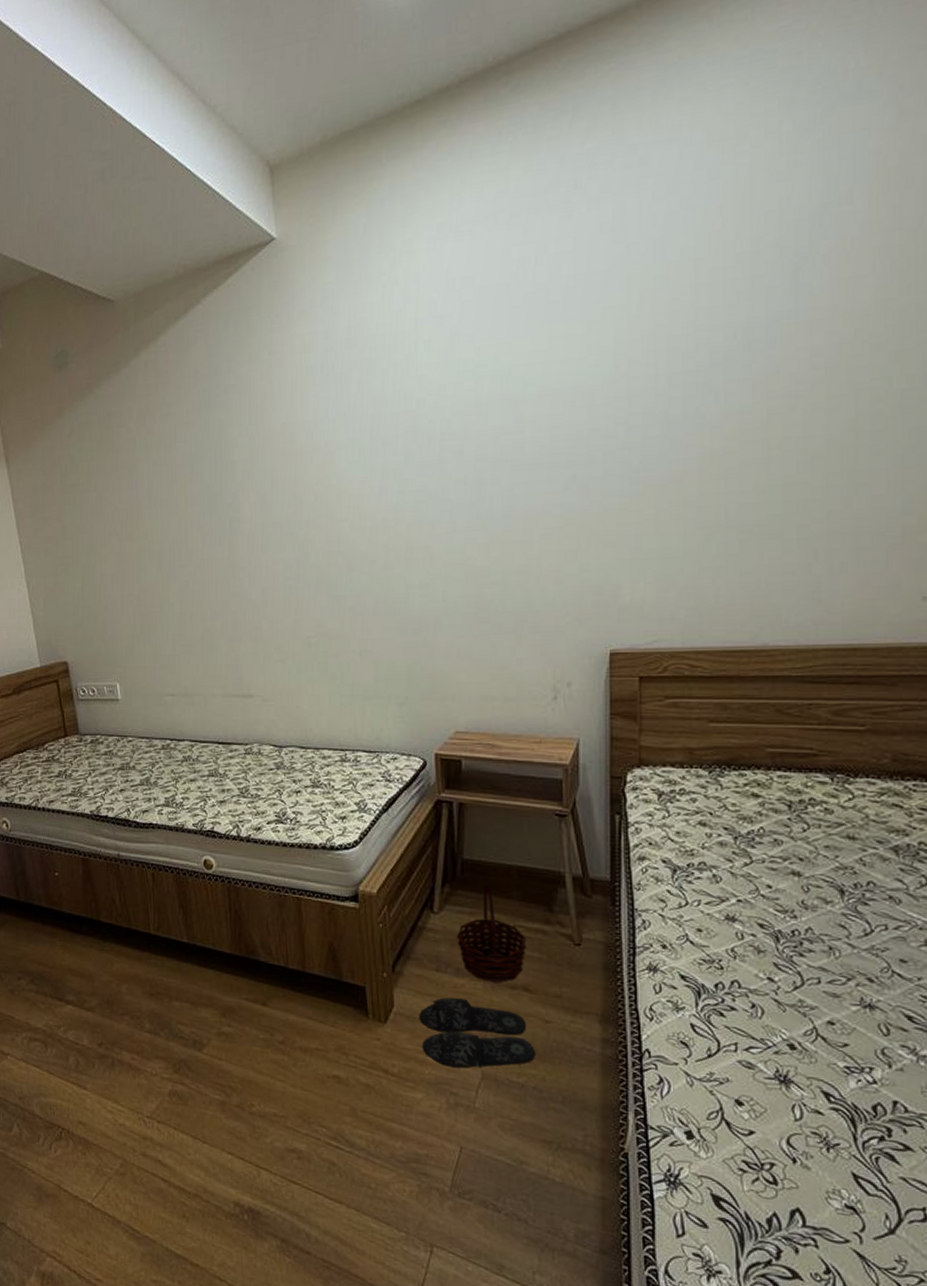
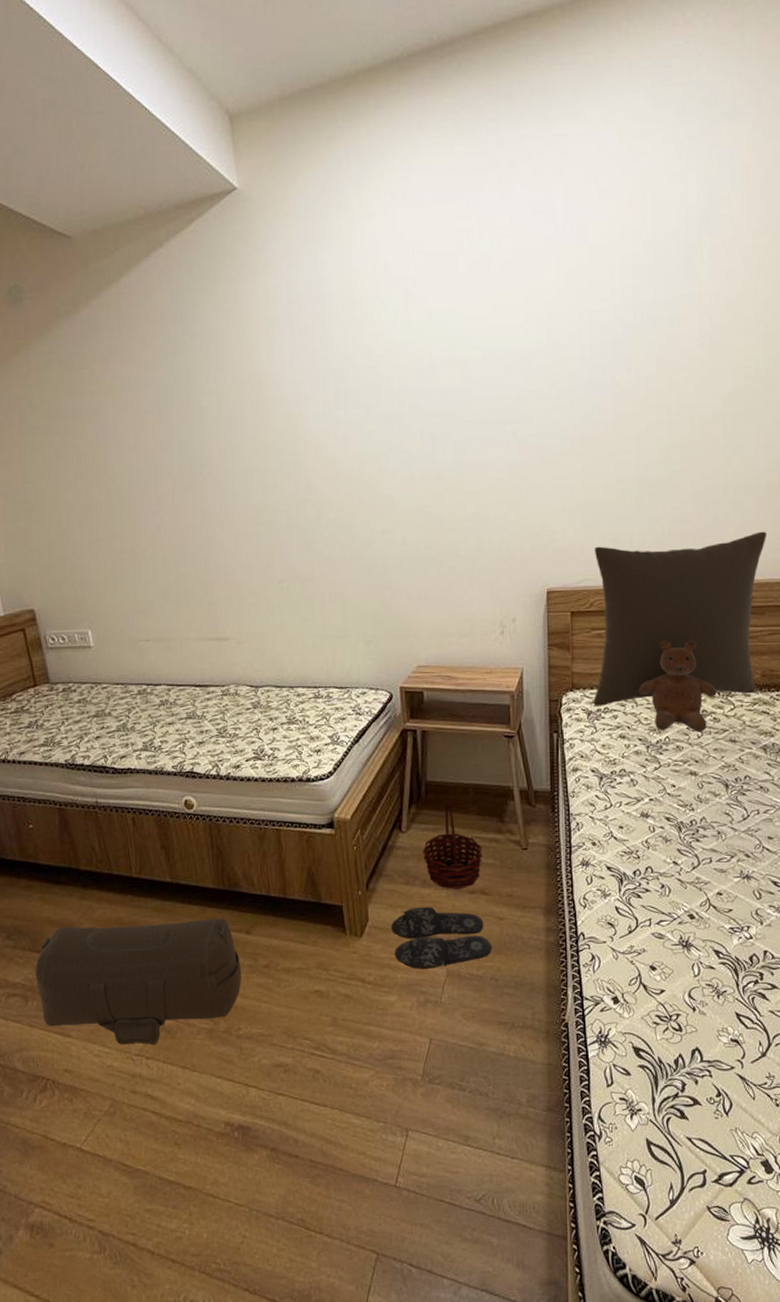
duffel bag: none [55,977,256,1109] -> present [34,918,242,1045]
pillow: none [666,584,902,787] -> present [593,531,768,706]
teddy bear: none [724,713,830,825] -> present [638,640,717,732]

